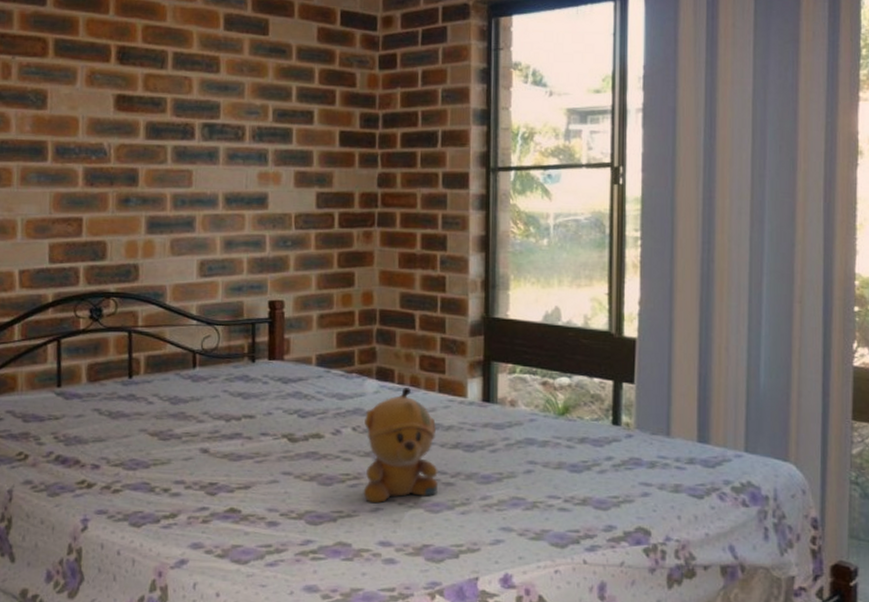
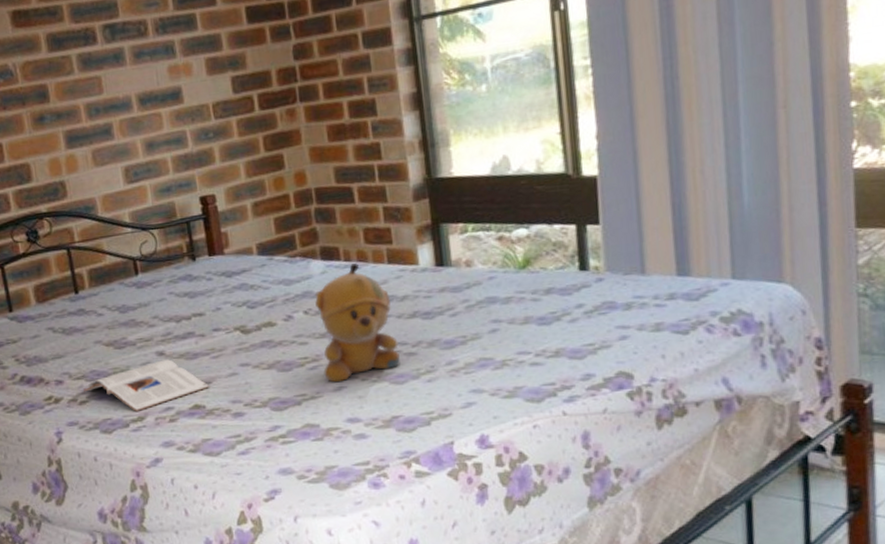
magazine: none [119,457,249,509] -> present [83,359,210,413]

